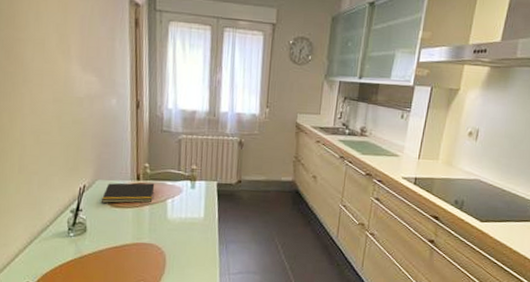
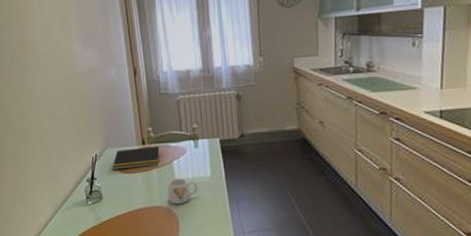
mug: none [157,216,190,243] -> present [167,177,199,205]

